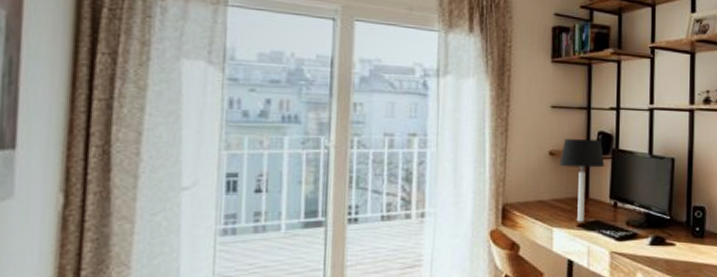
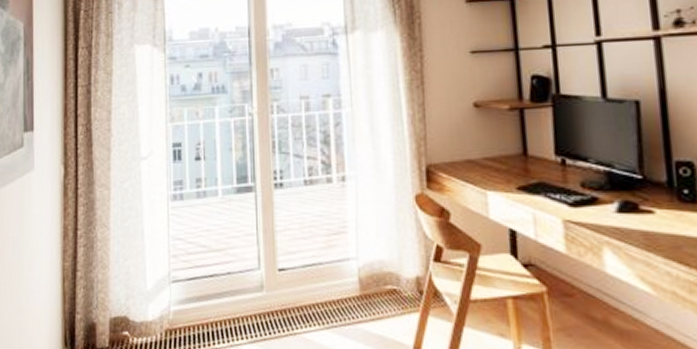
table lamp: present [559,138,605,222] -> none [487,84,544,184]

